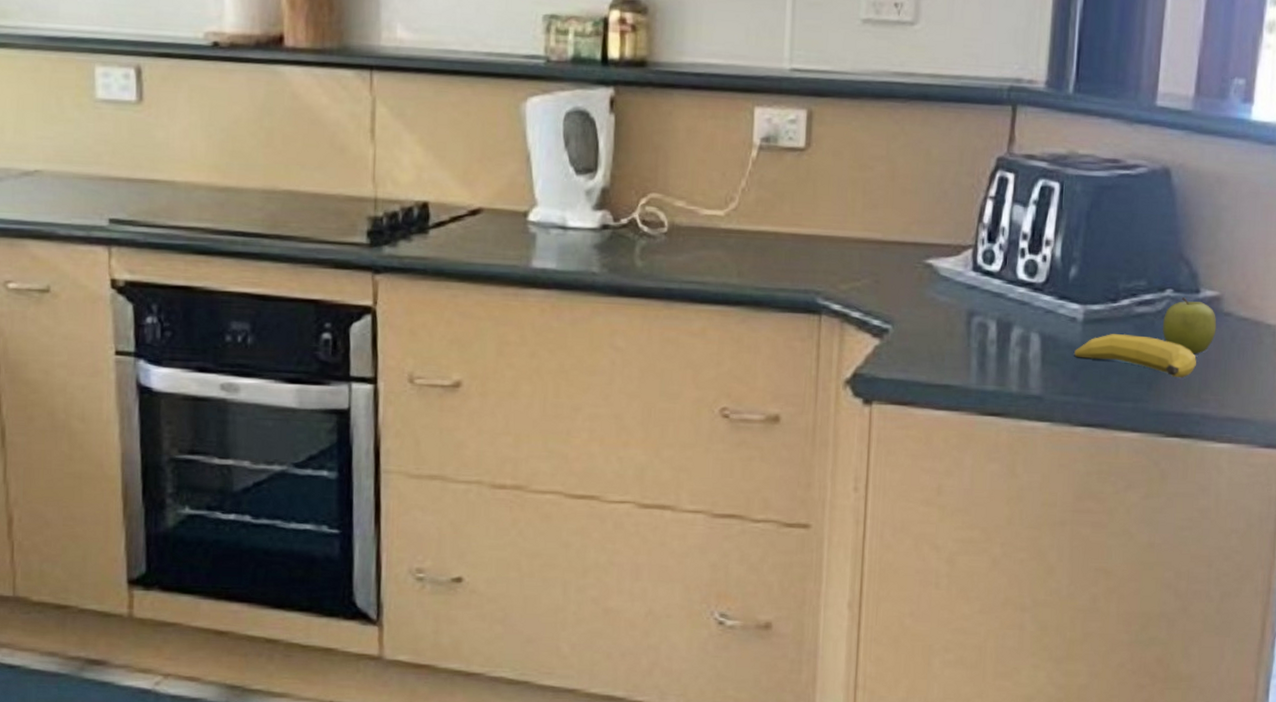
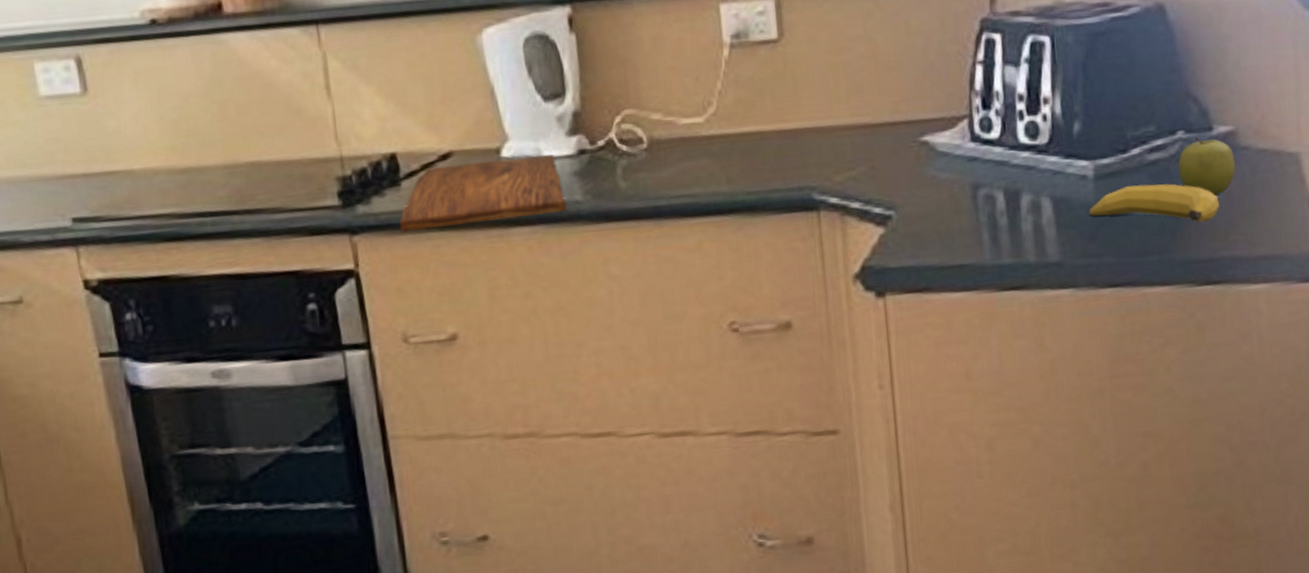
cutting board: none [421,220,584,281] -> present [399,155,568,232]

